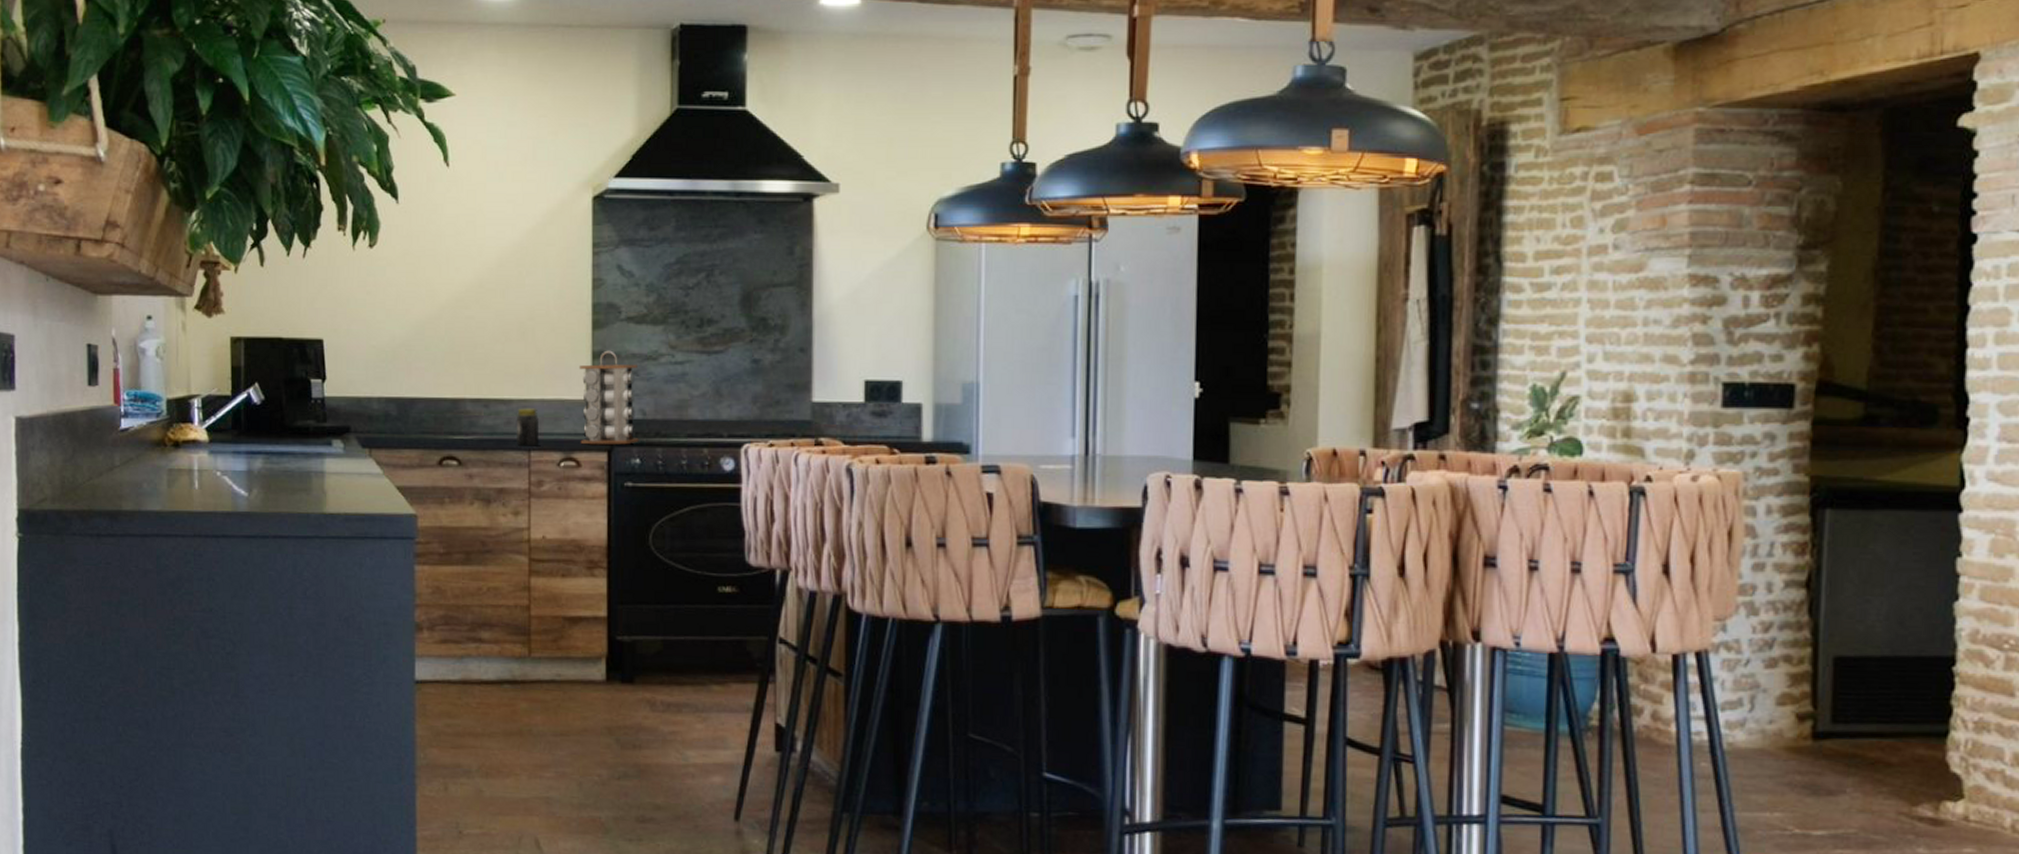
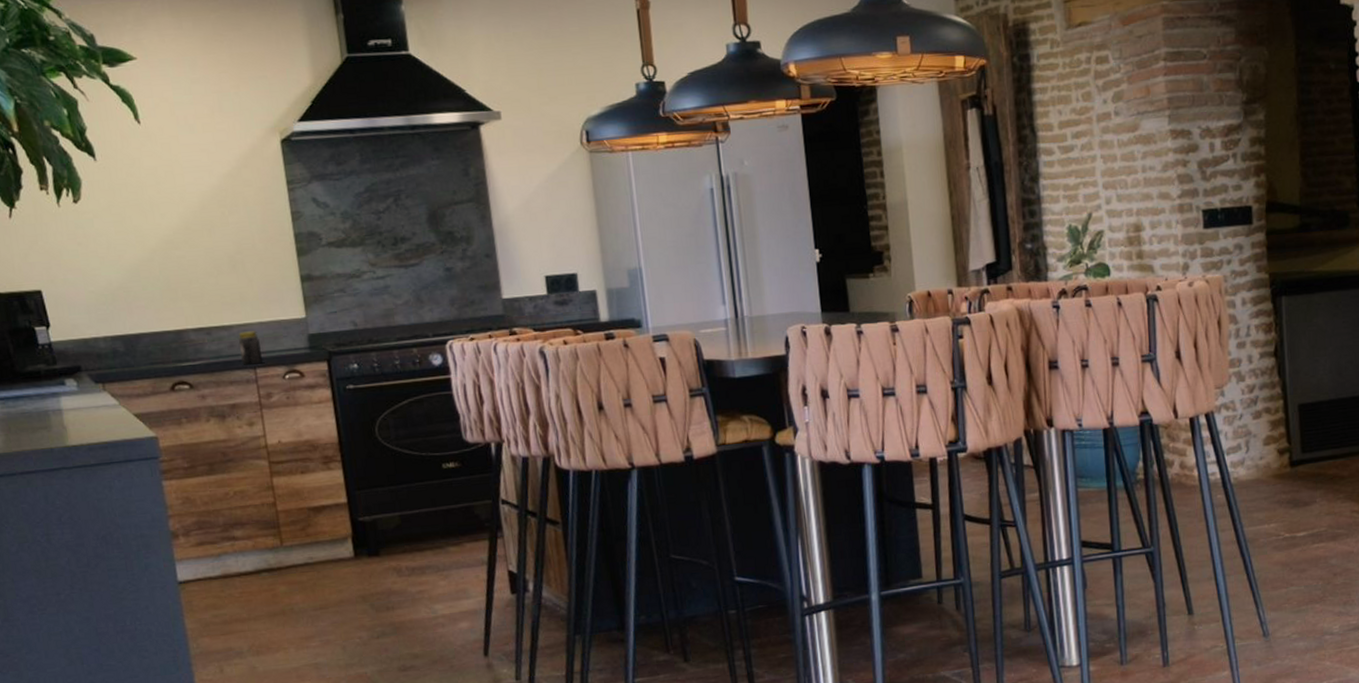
spice rack: present [578,350,639,446] -> none [290,273,354,358]

